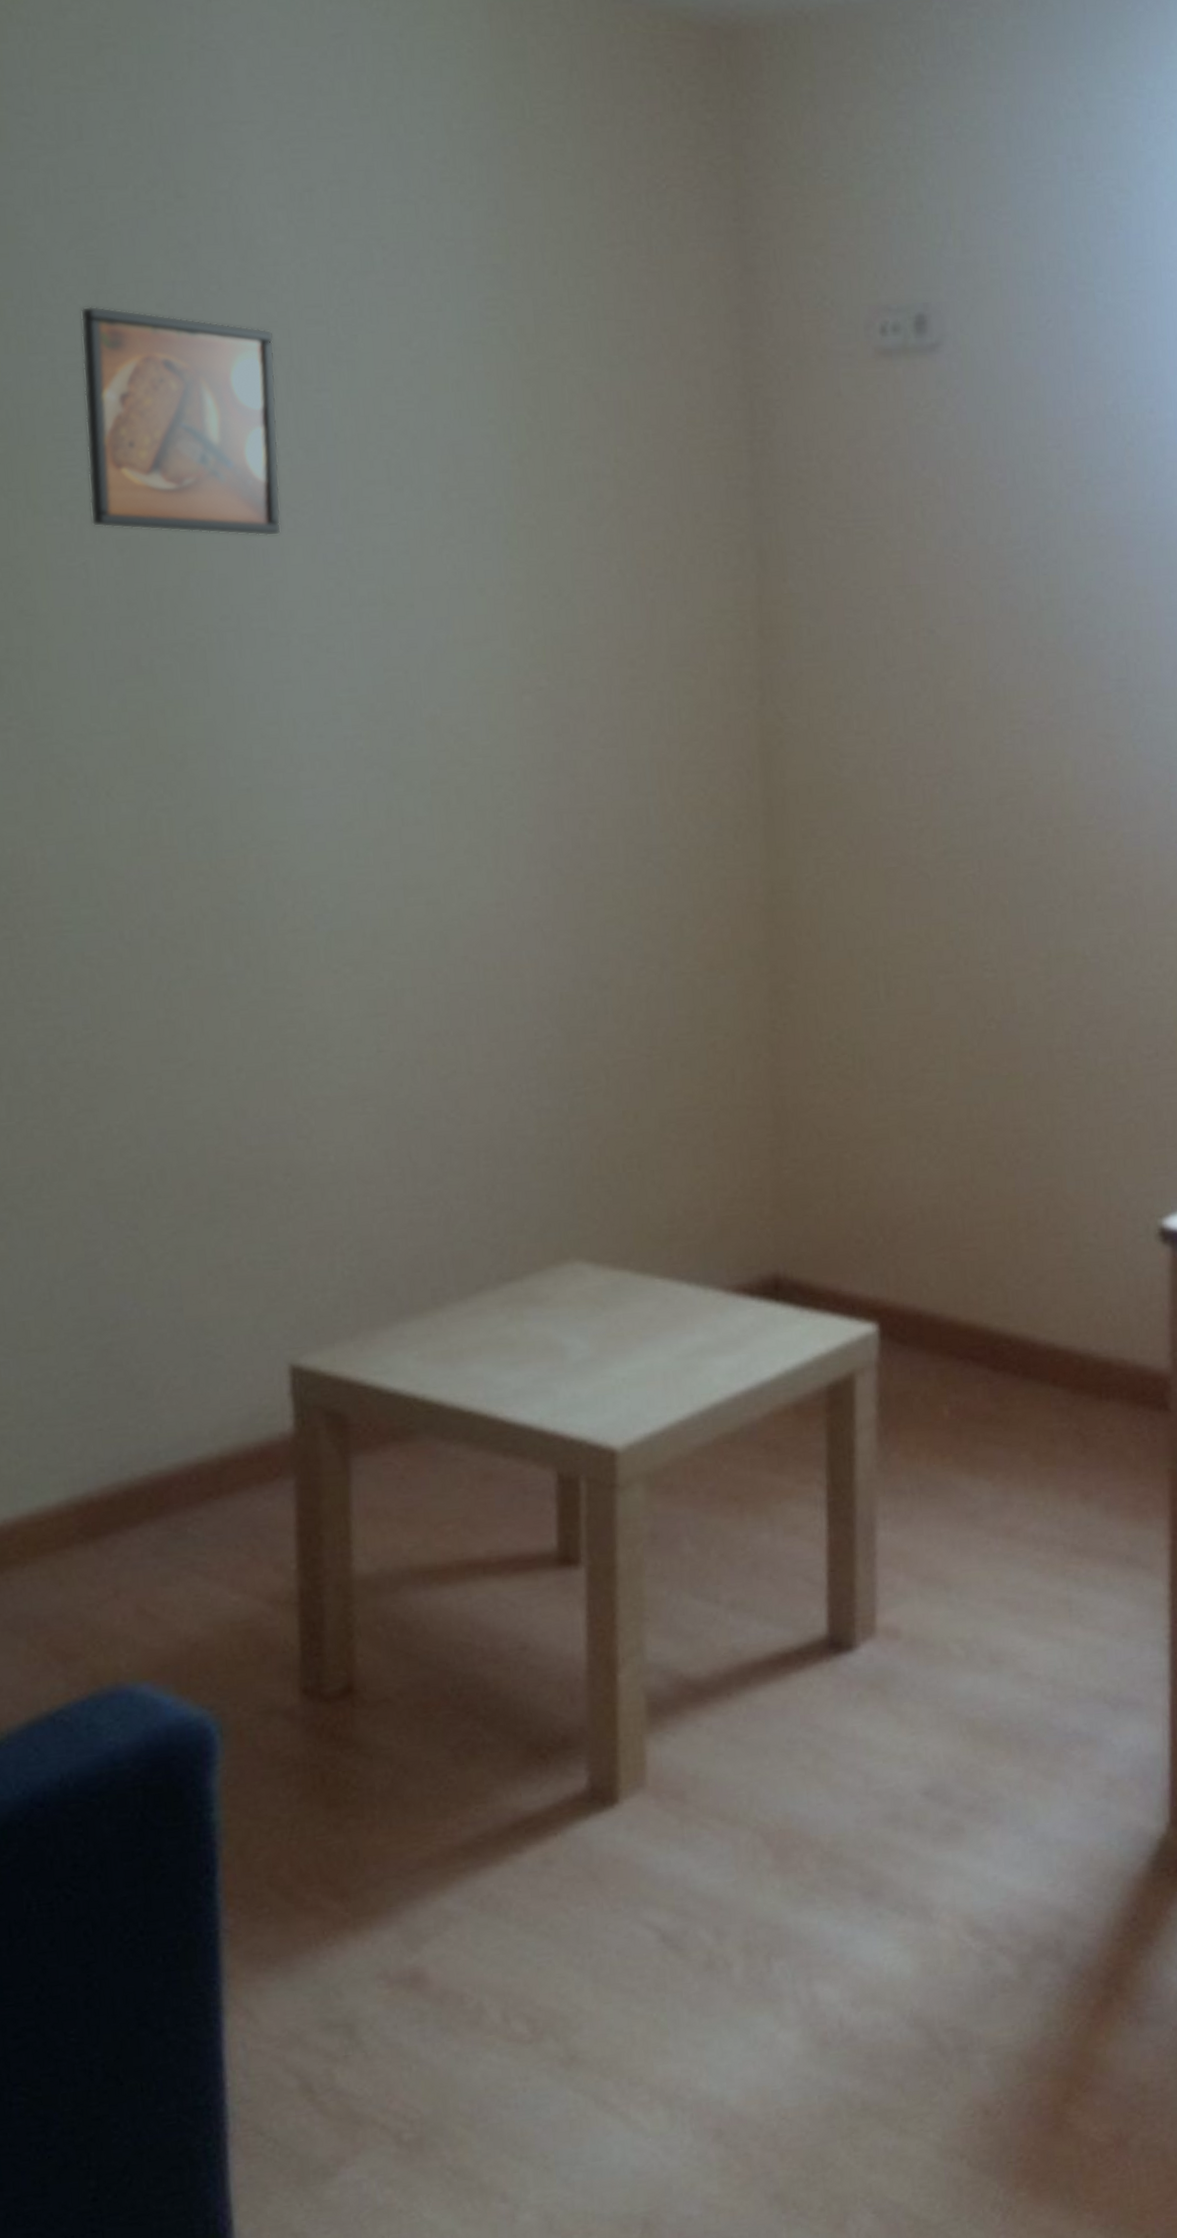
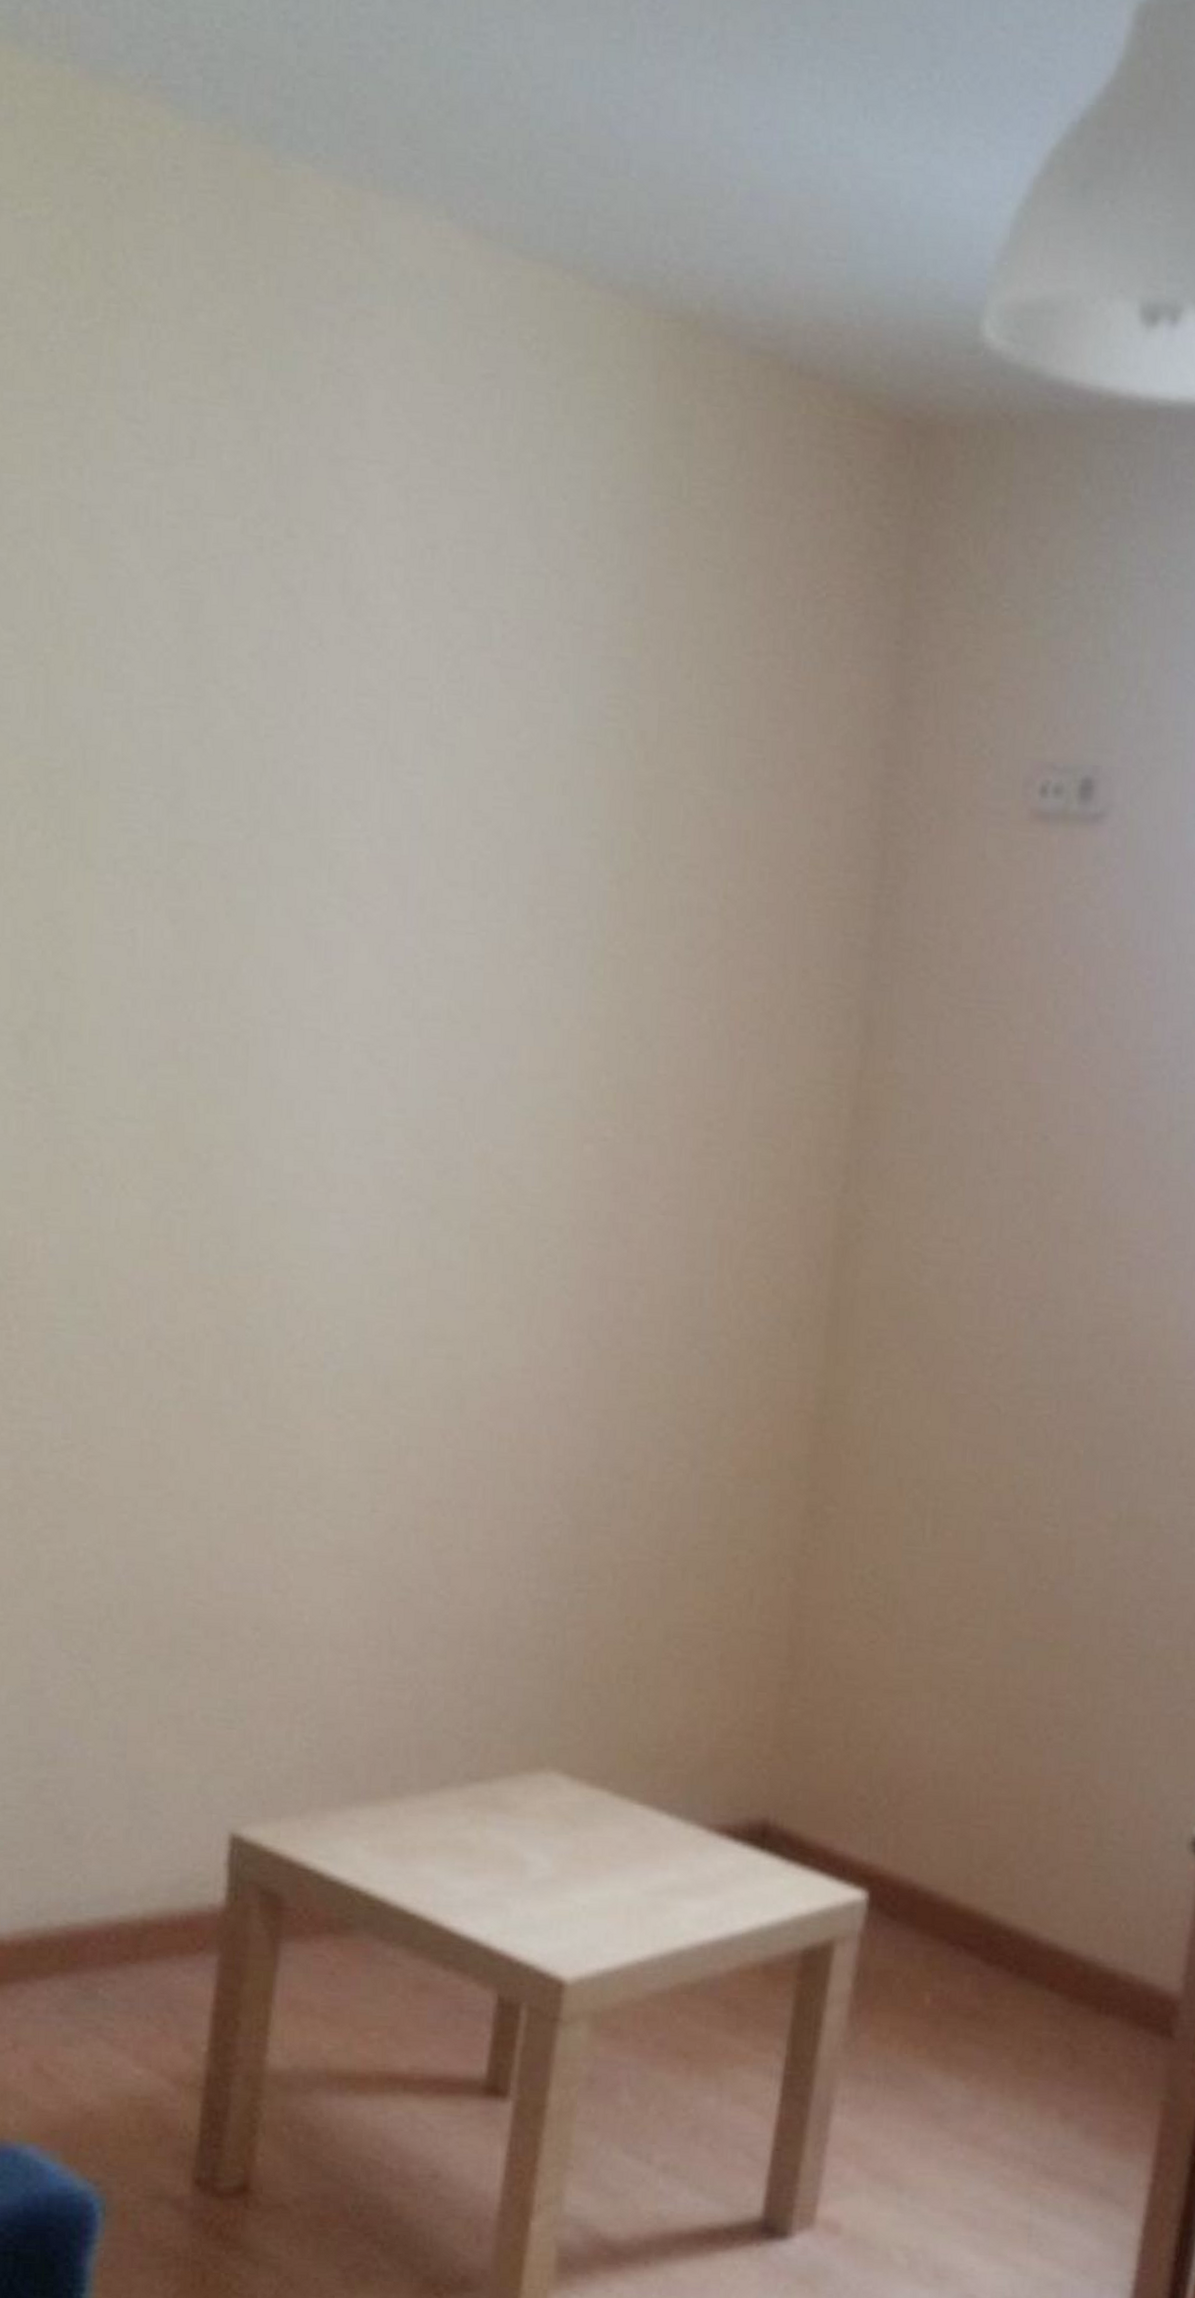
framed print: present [80,306,282,537] -> none [146,645,371,929]

